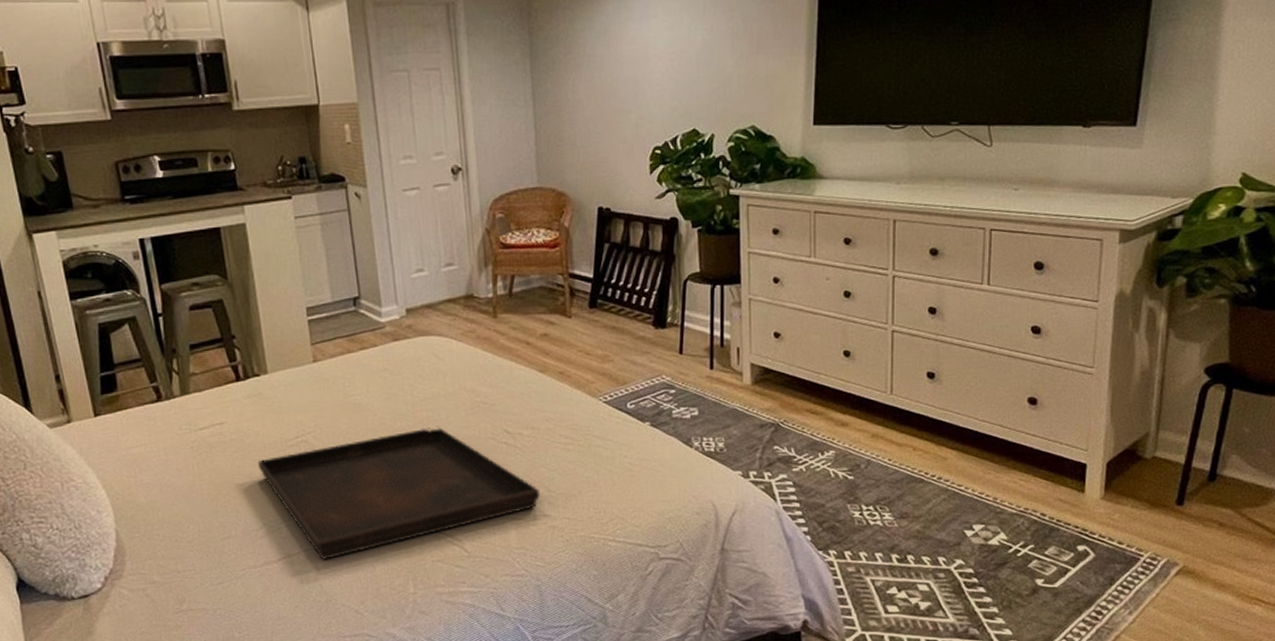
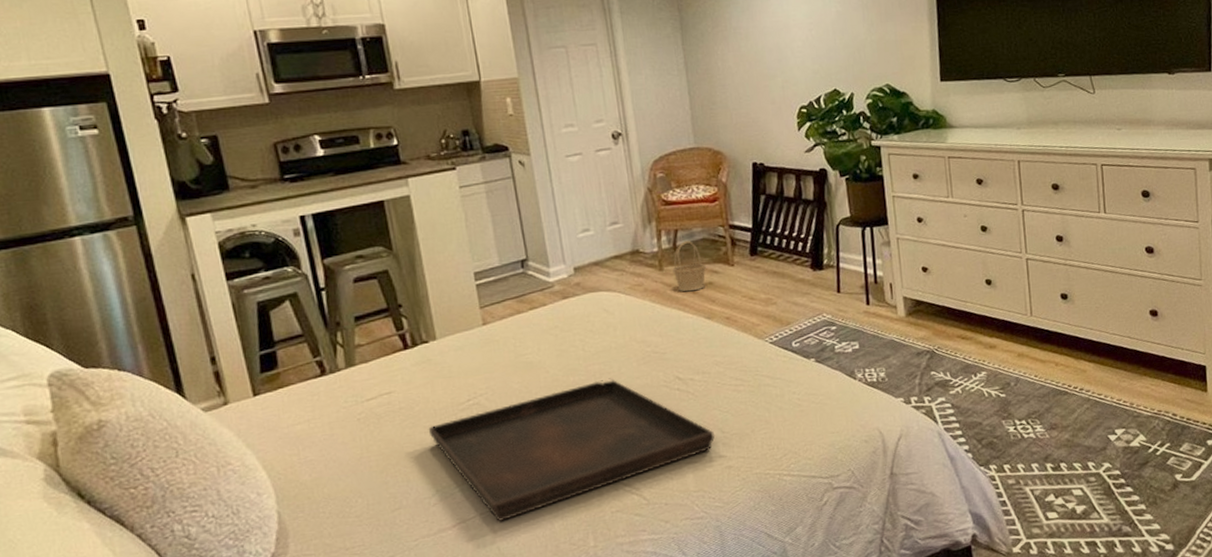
basket: none [507,288,542,342] -> present [672,241,706,292]

